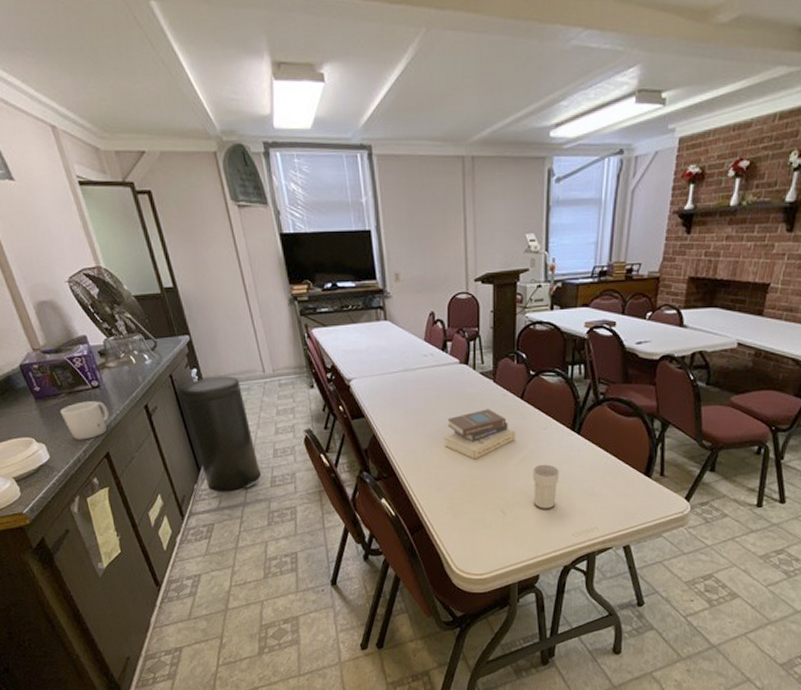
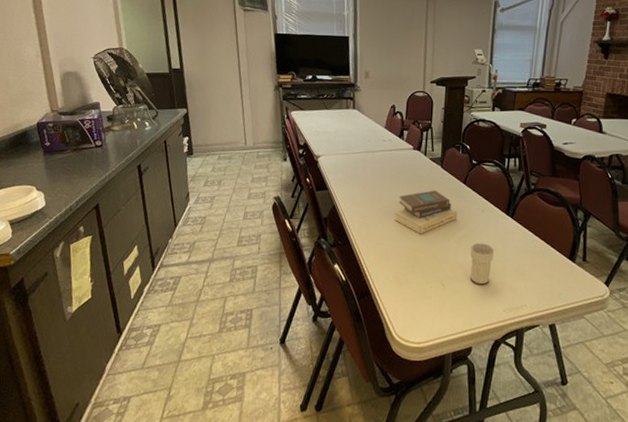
mug: present [59,401,109,440] -> none [63,158,106,192]
pedal bin: present [179,376,260,492] -> none [170,144,230,248]

